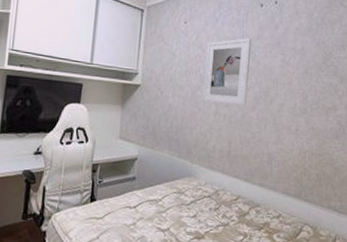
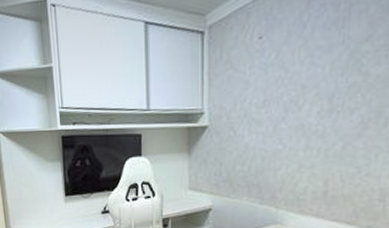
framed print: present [202,38,251,106] -> none [288,42,356,136]

